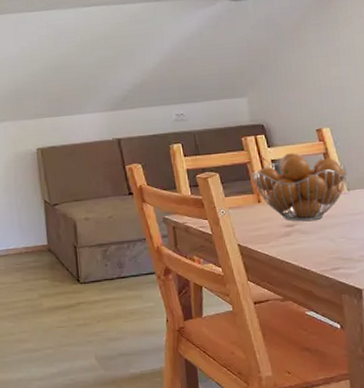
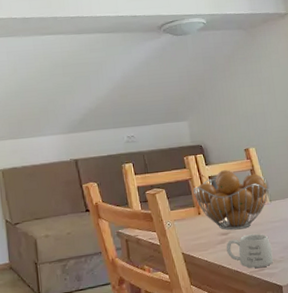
mug: none [291,227,351,266] -> present [226,233,273,268]

